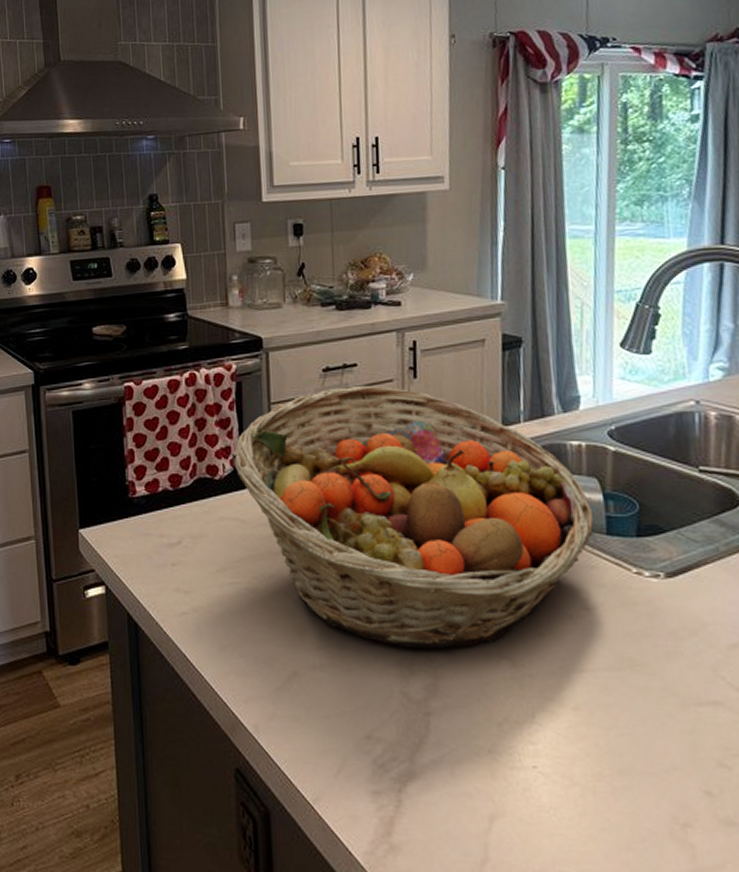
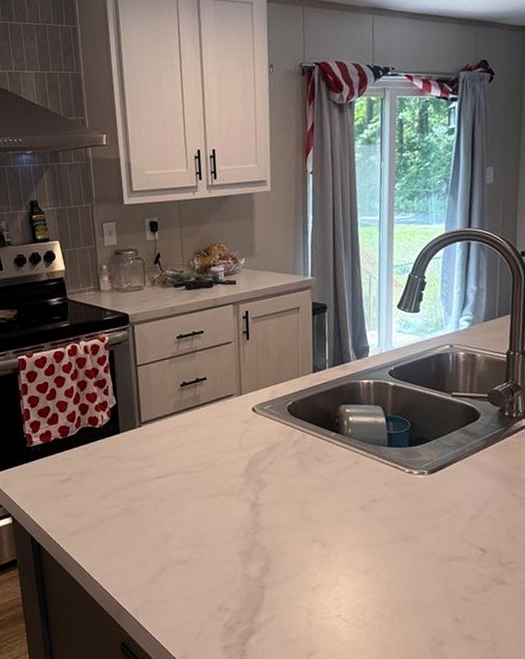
fruit basket: present [234,385,595,649] -> none [110,347,380,542]

